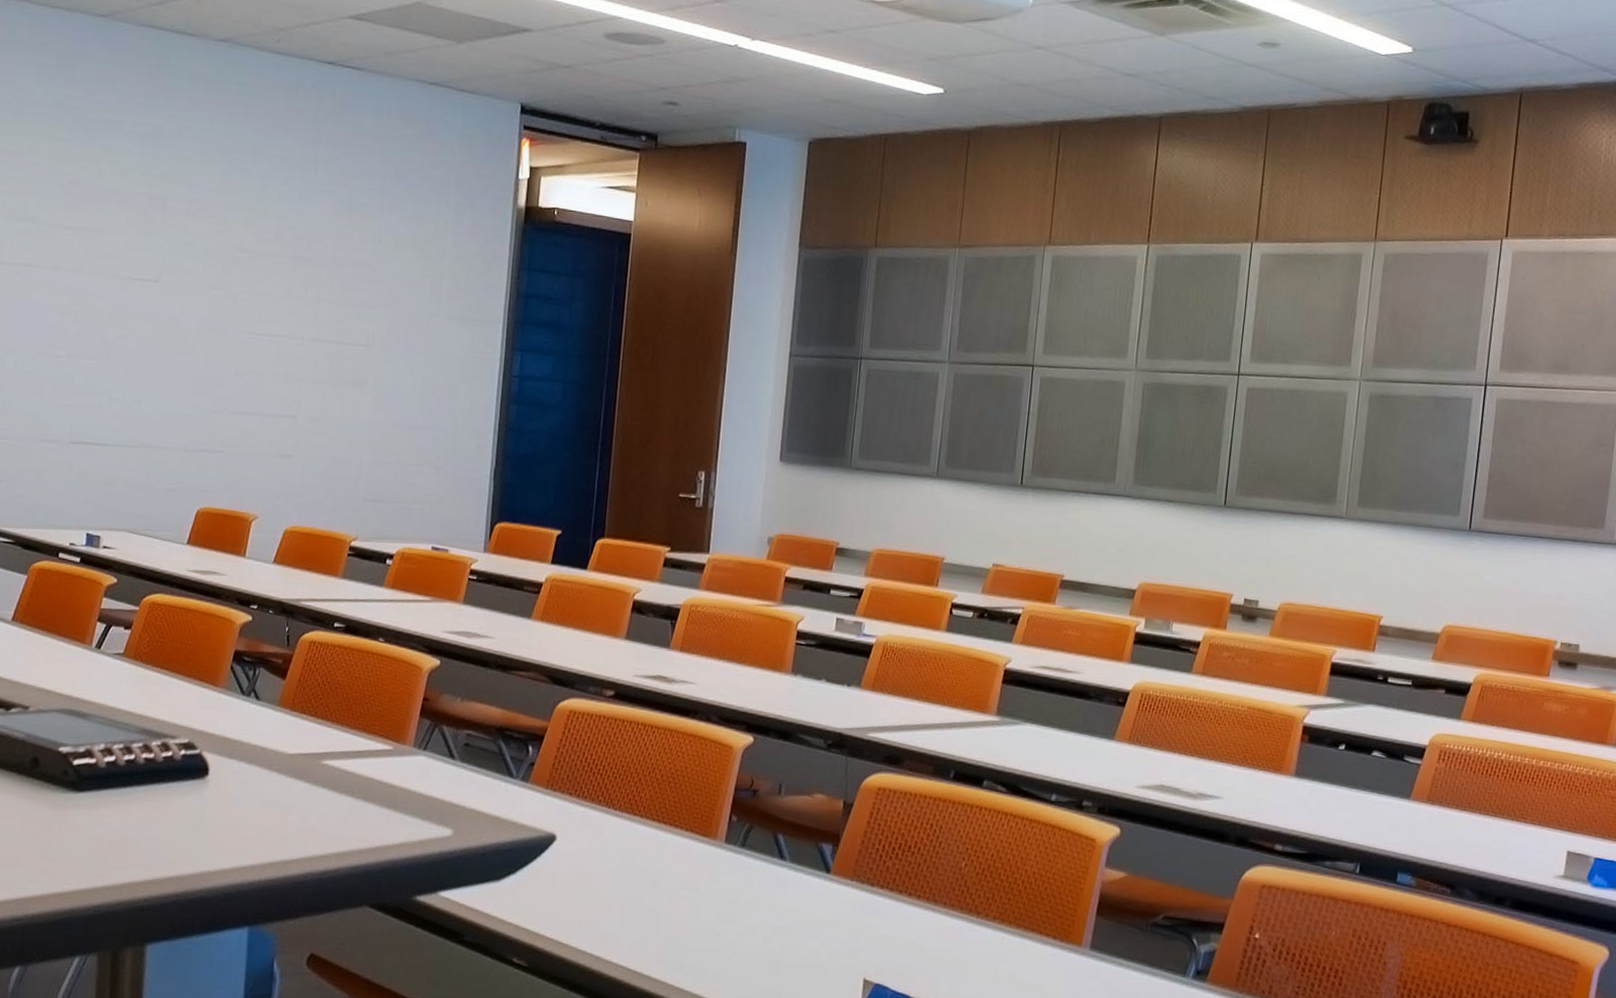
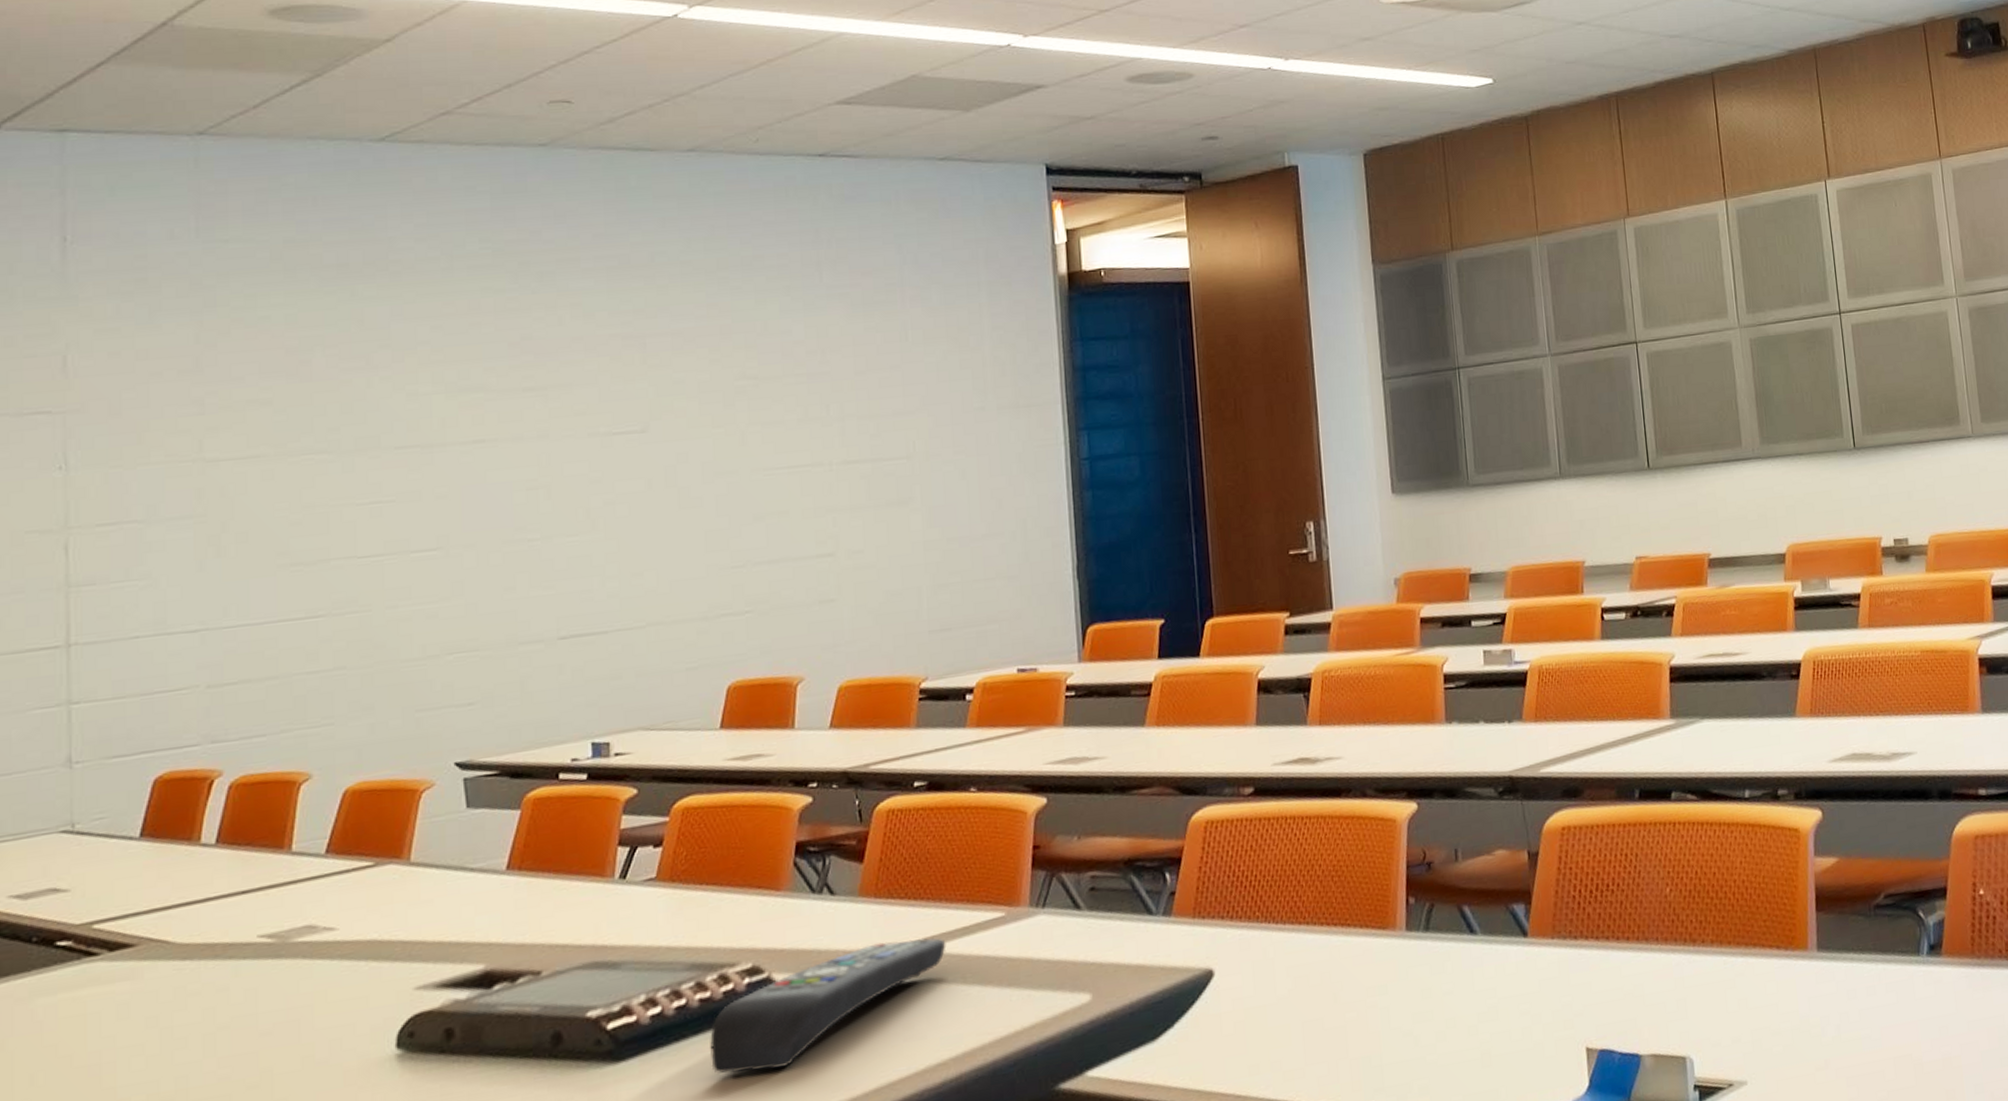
remote control: none [148,746,342,827] -> present [710,938,946,1074]

